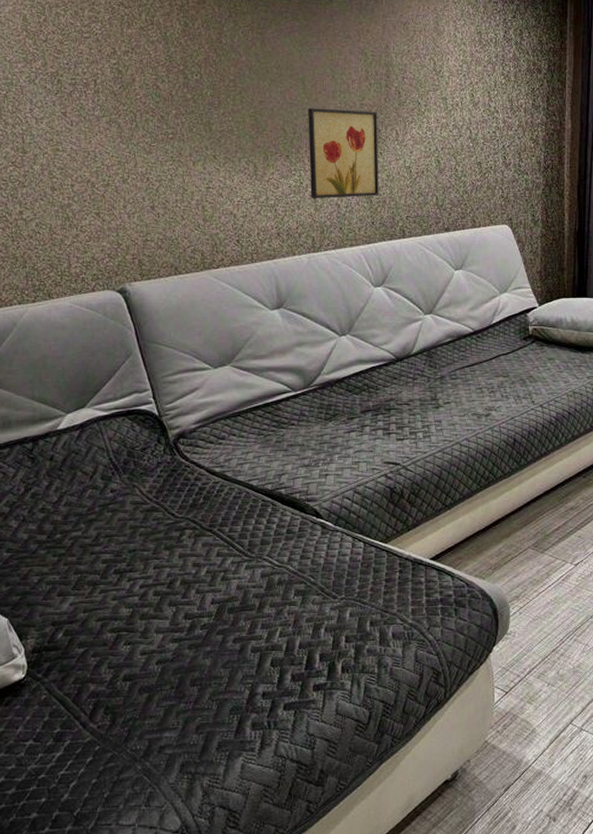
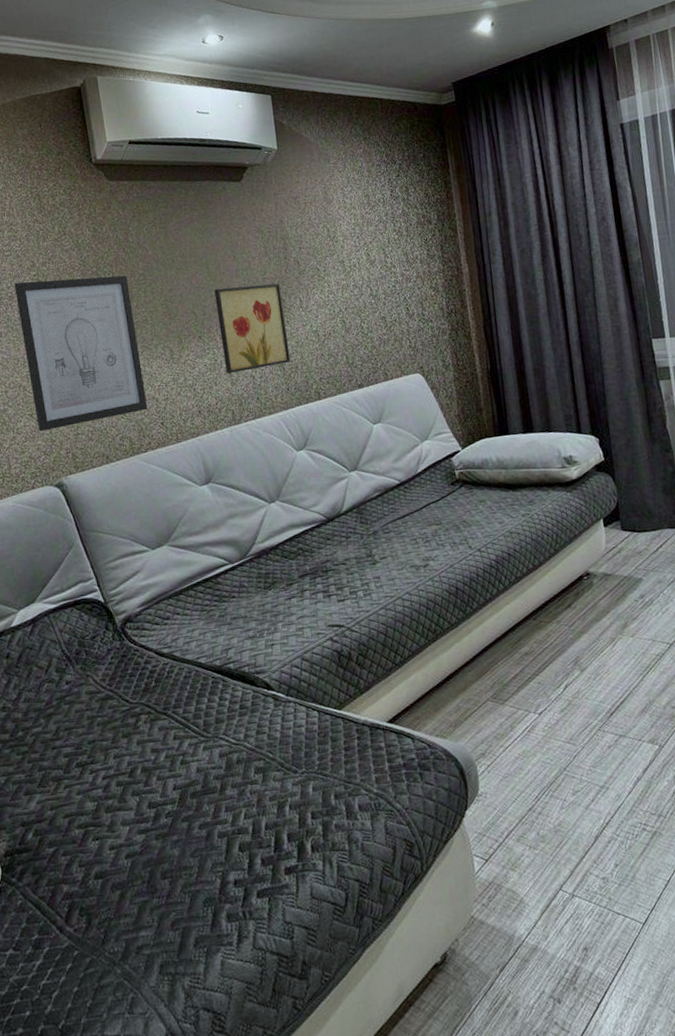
wall art: none [91,69,225,233] -> present [14,275,148,432]

